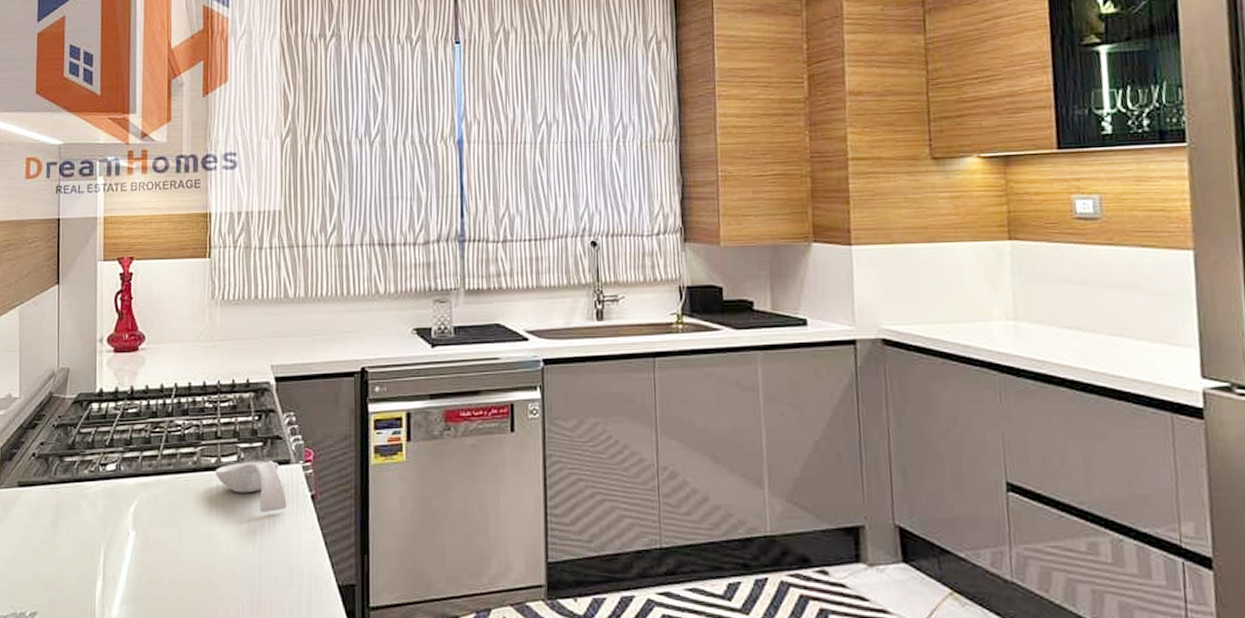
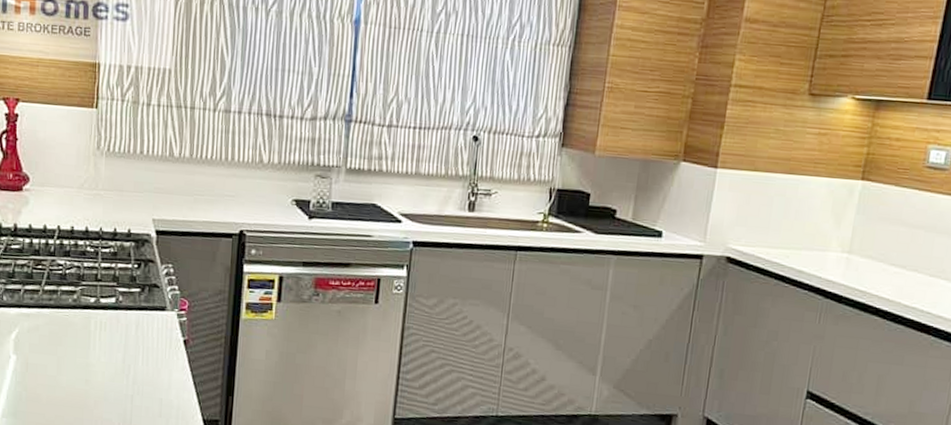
spoon rest: present [216,461,287,512] -> none [94,304,161,351]

